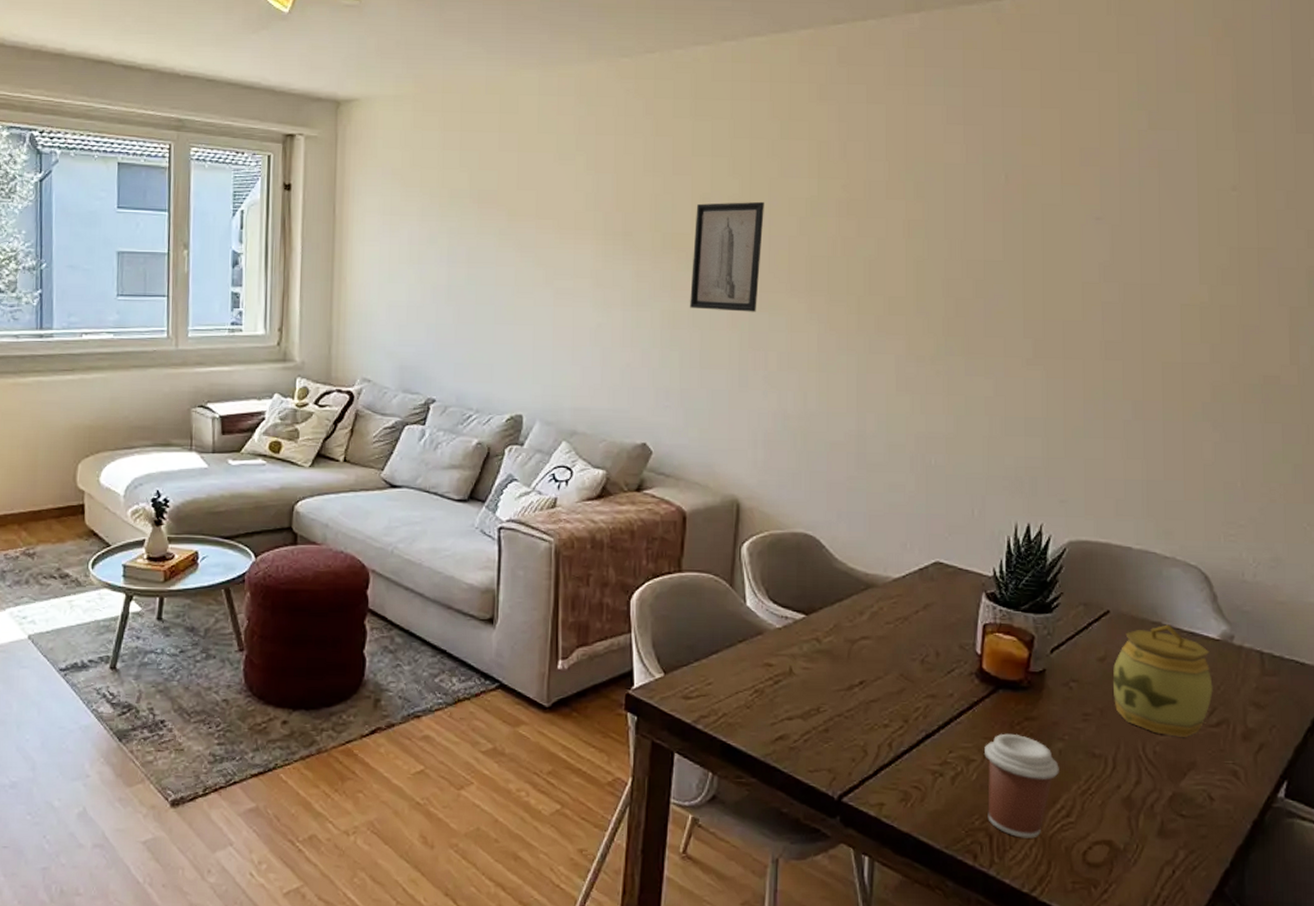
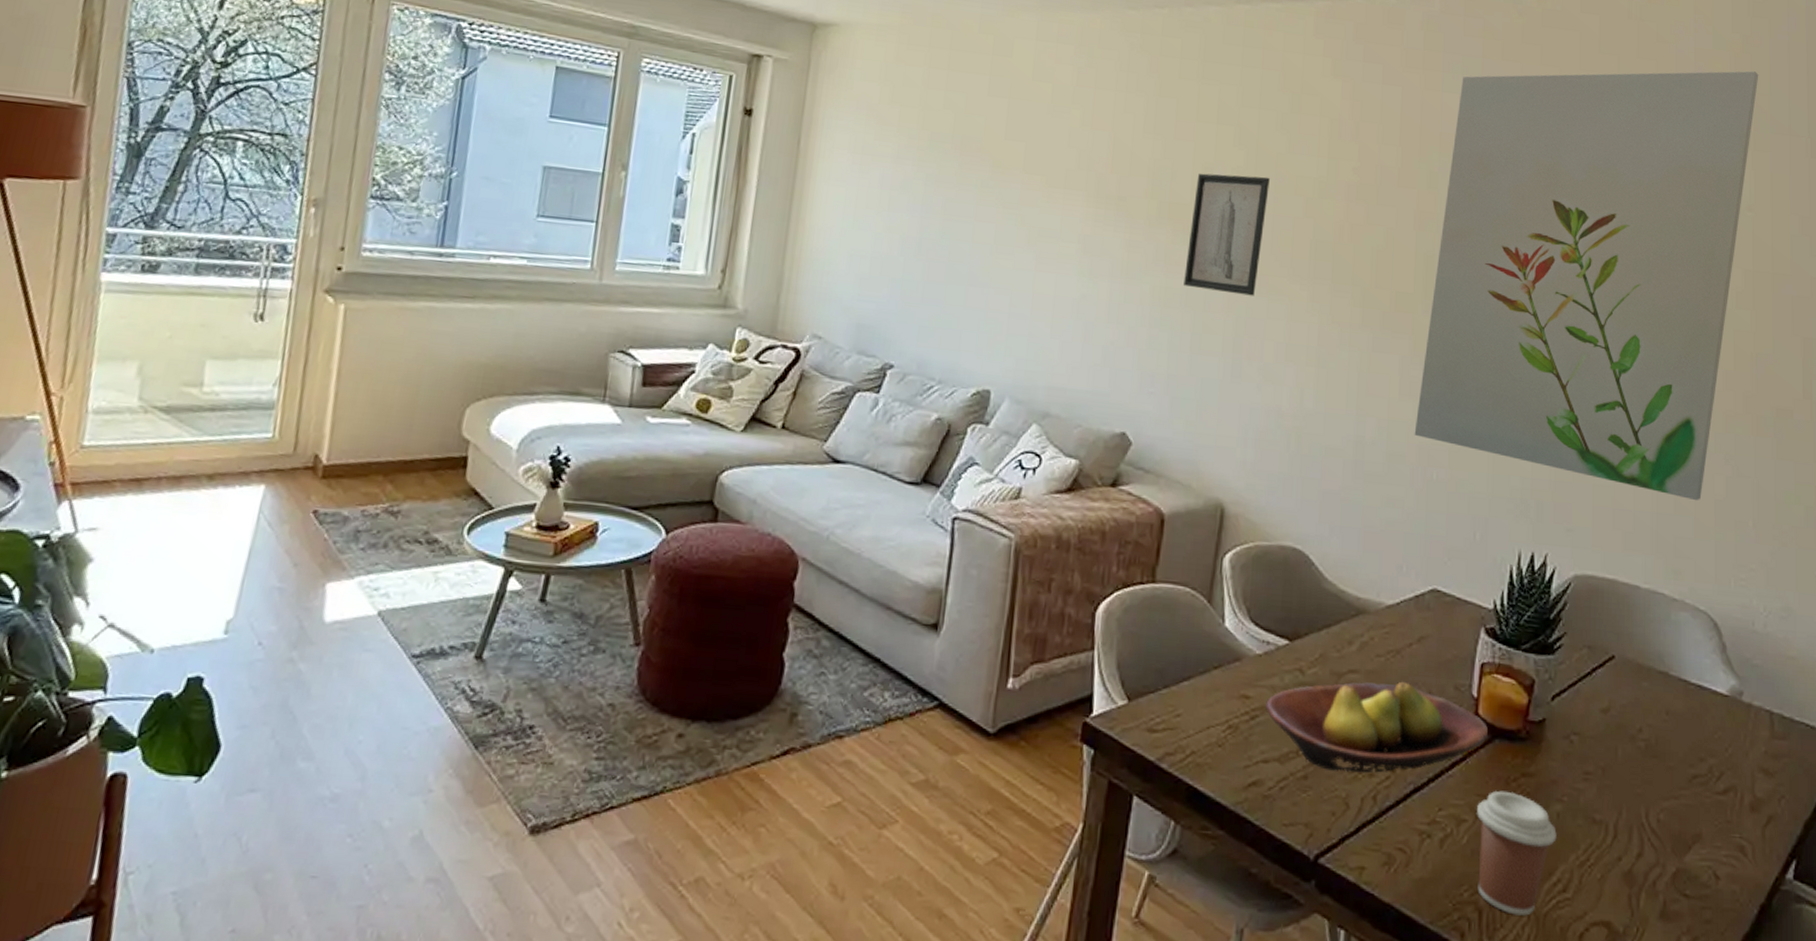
fruit bowl: none [787,644,992,725] -> present [1265,681,1488,774]
wall art: none [912,54,1242,467] -> present [1414,71,1759,501]
jar: present [1112,624,1213,737] -> none [1616,675,1721,805]

